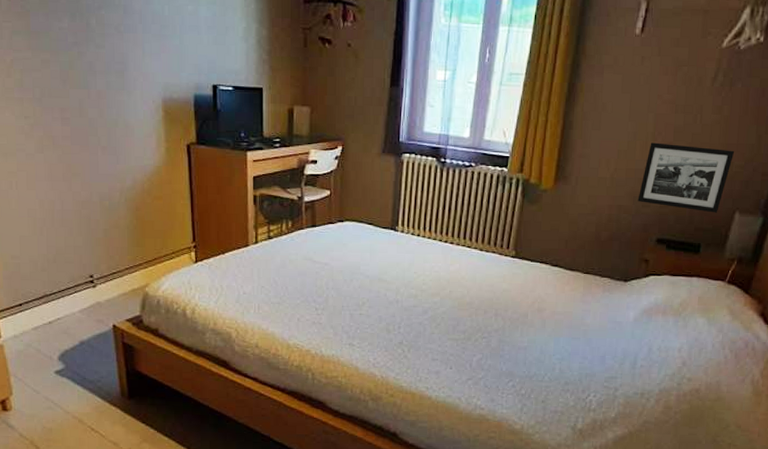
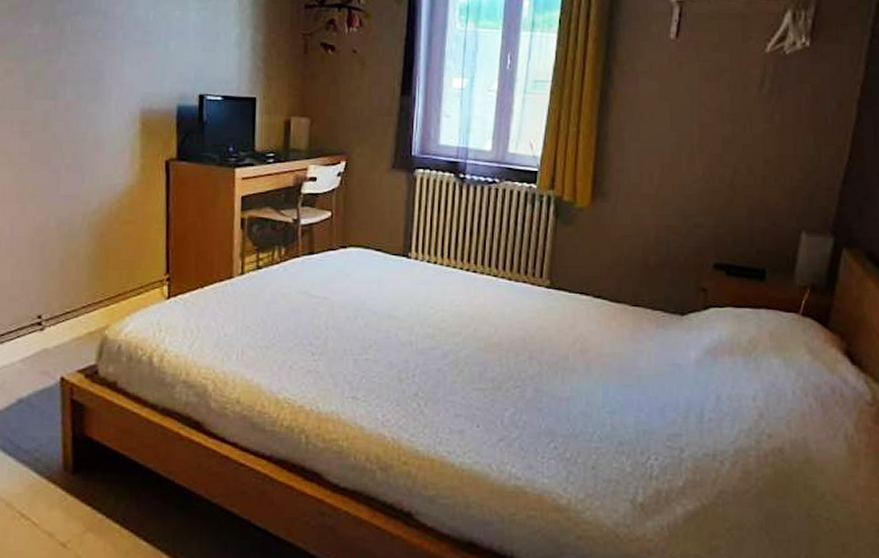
picture frame: present [637,142,735,213] -> none [688,154,793,233]

